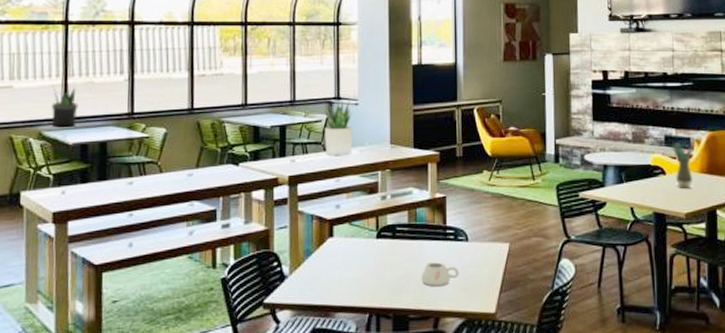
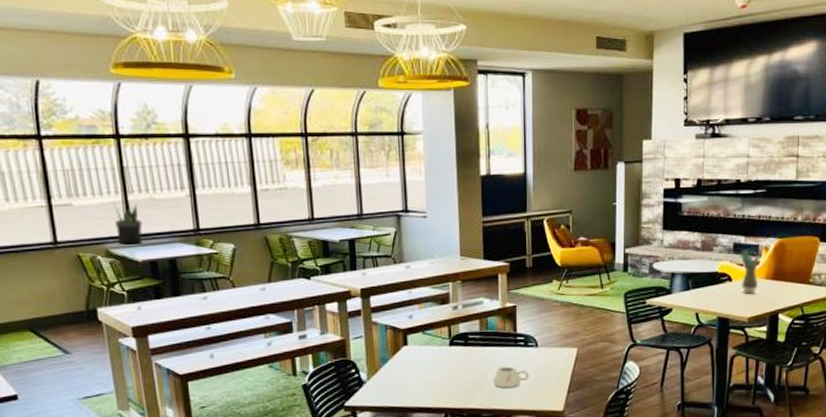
planter: present [324,101,353,156] -> none [393,214,423,269]

